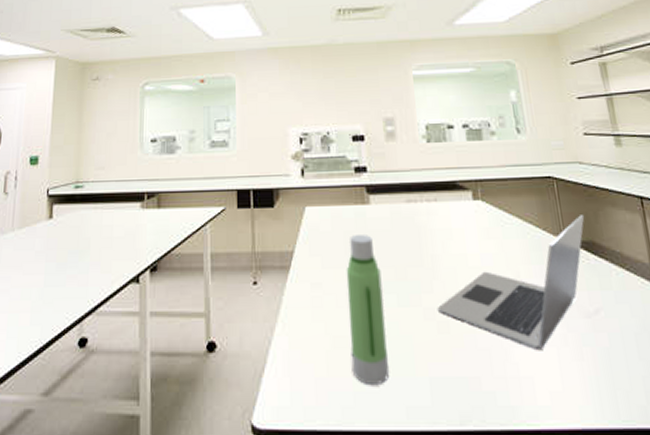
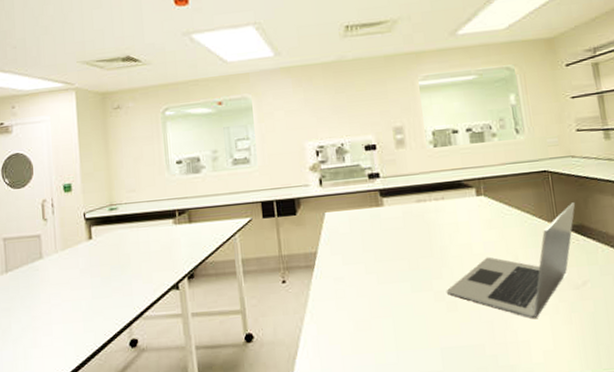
water bottle: present [346,235,390,384] -> none [364,233,407,358]

